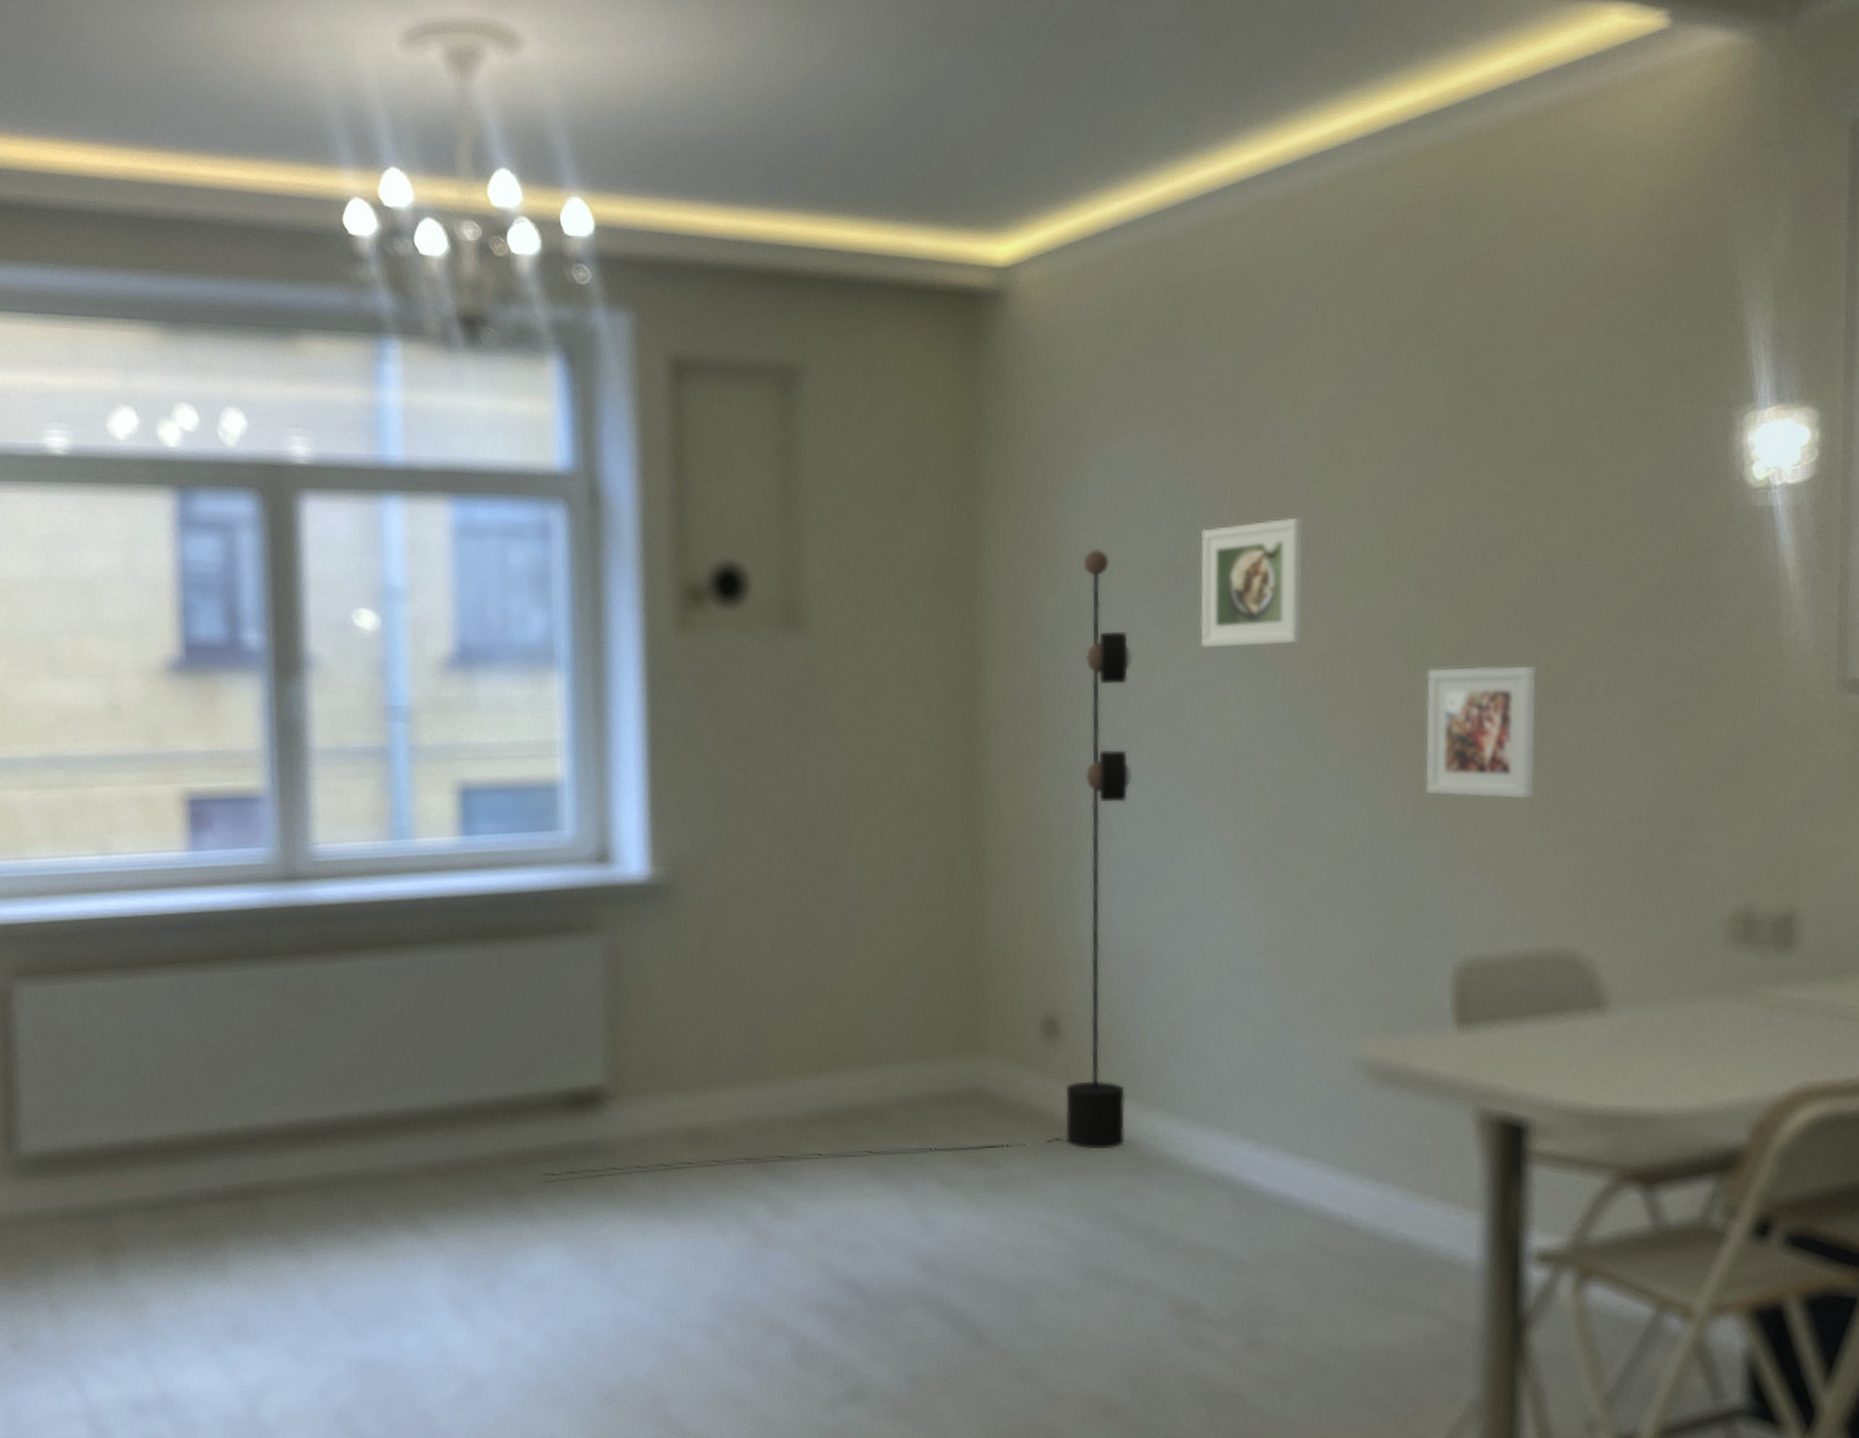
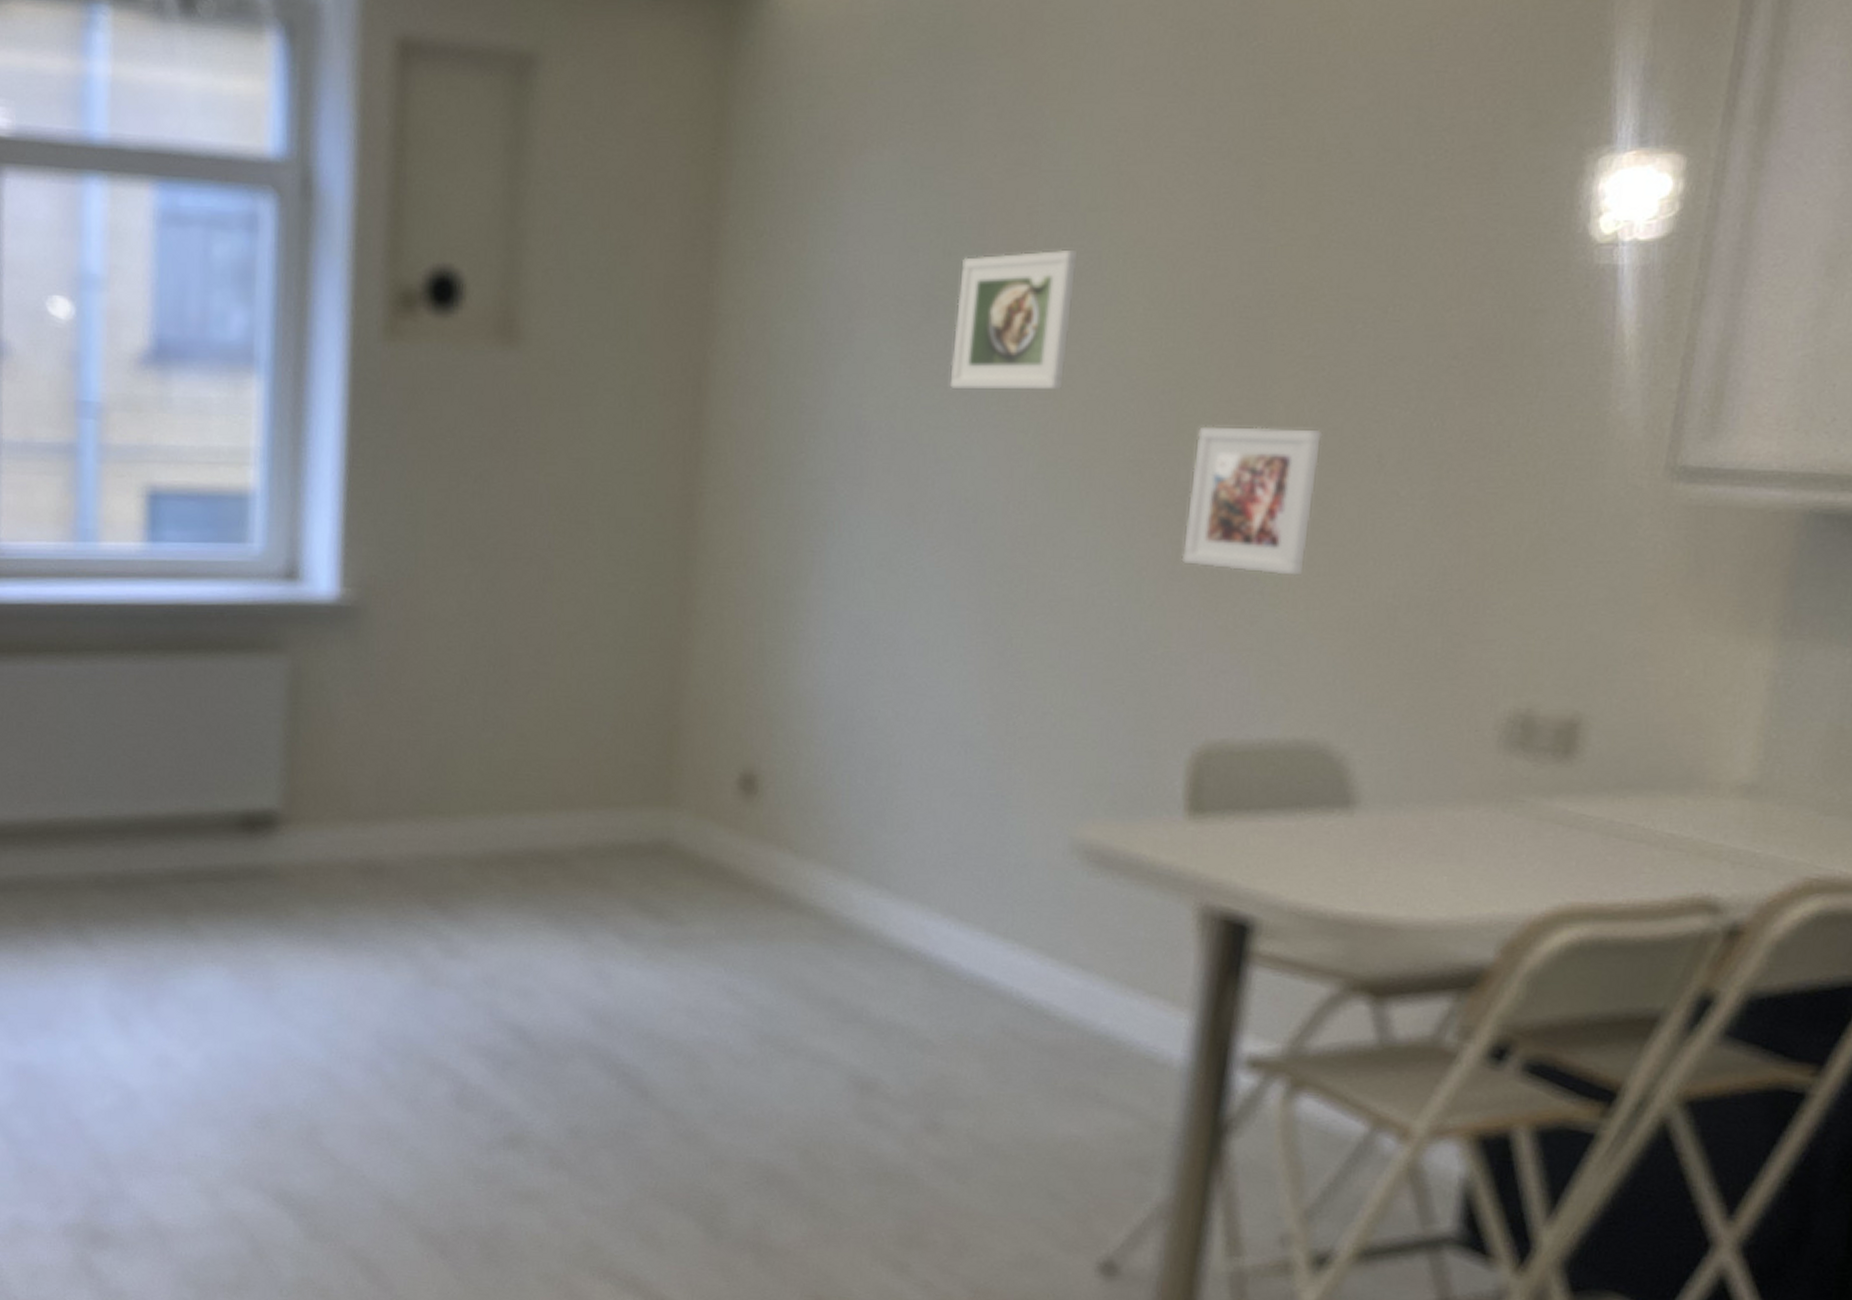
floor lamp: present [542,549,1134,1176] -> none [210,273,874,915]

